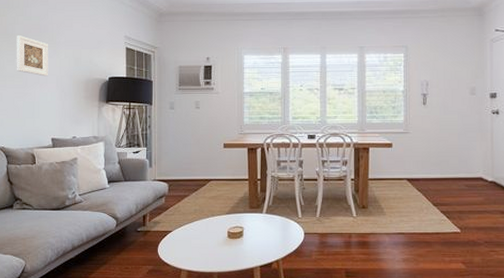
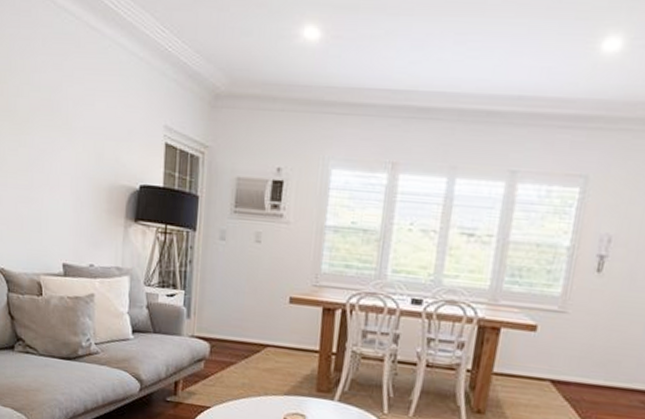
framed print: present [16,35,49,76] -> none [19,113,62,176]

